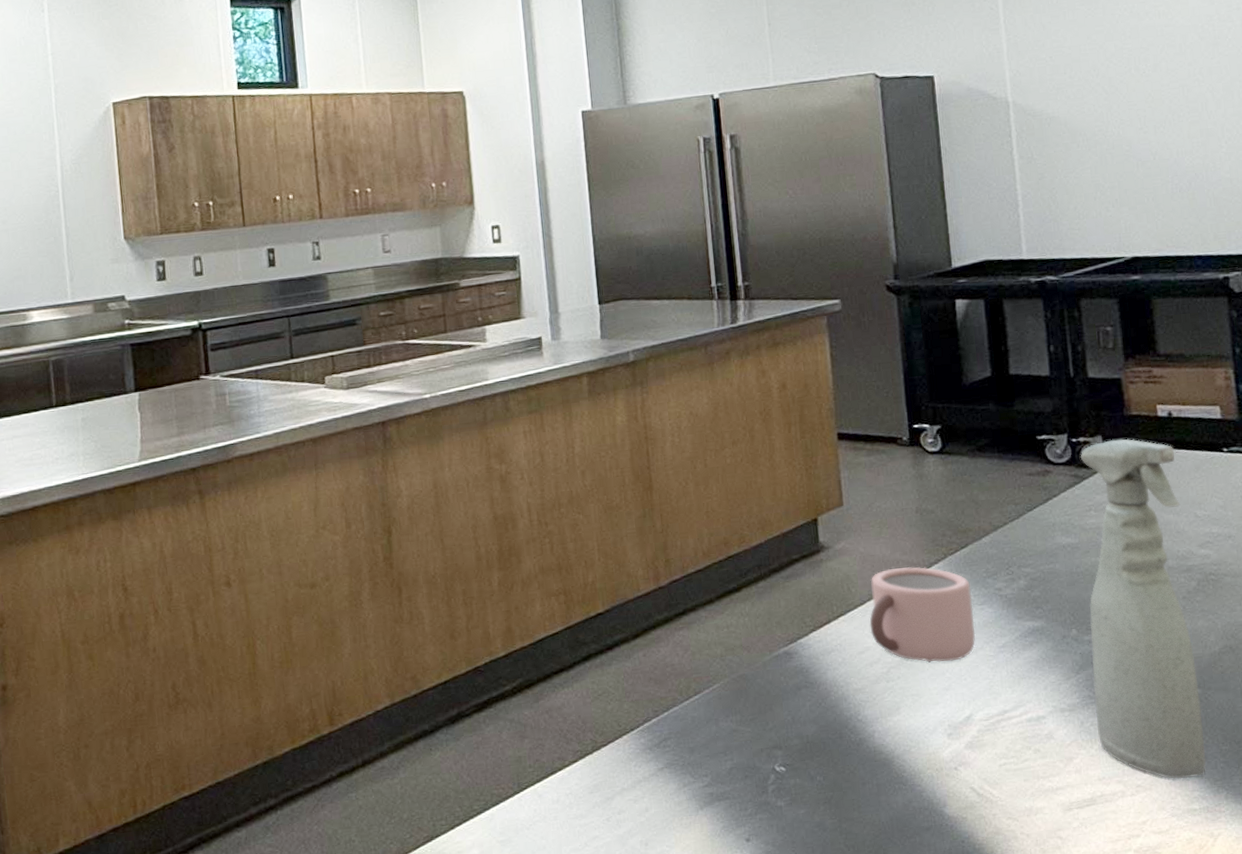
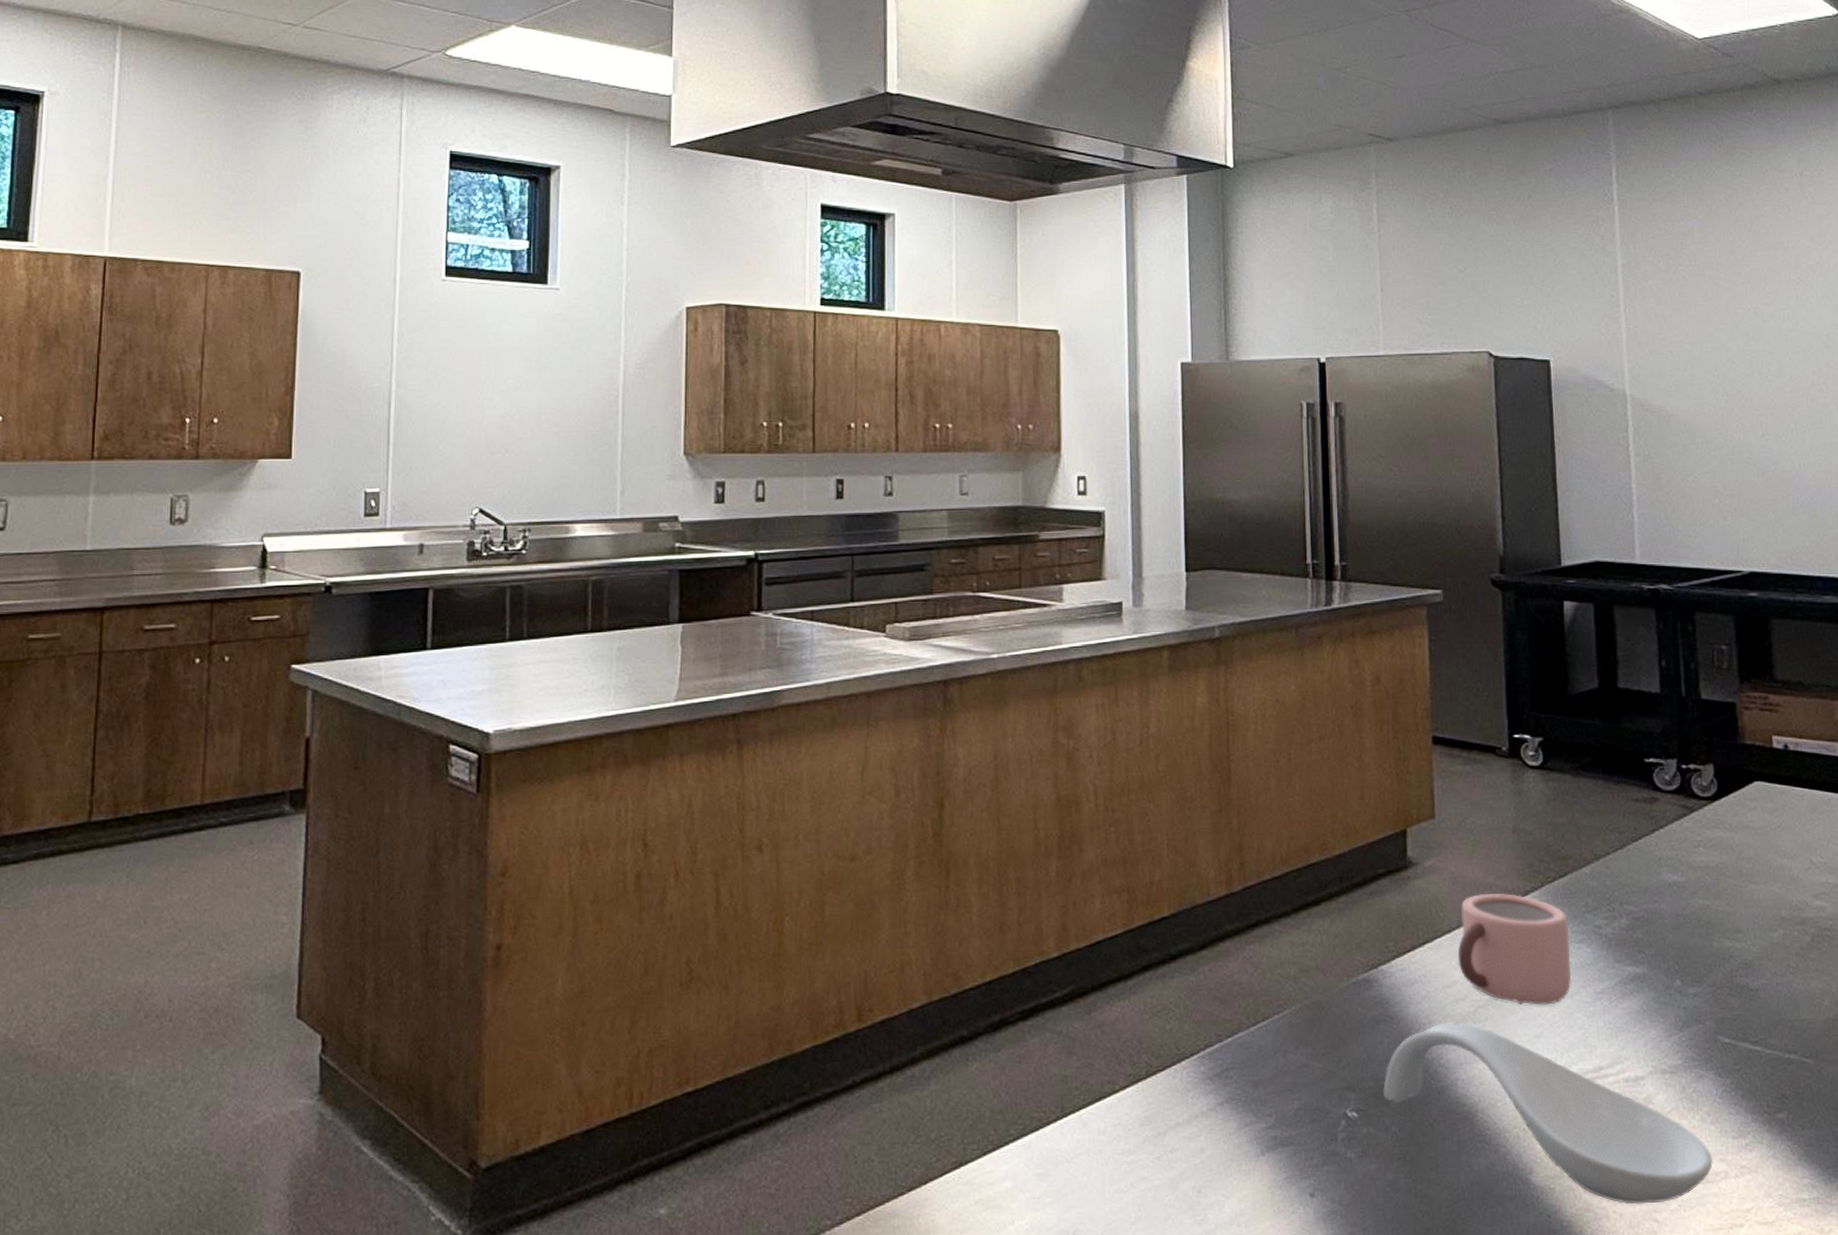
spoon rest: none [807,682,1111,826] -> present [1383,1022,1713,1205]
spray bottle: present [1080,438,1206,779] -> none [1690,769,1817,1163]

